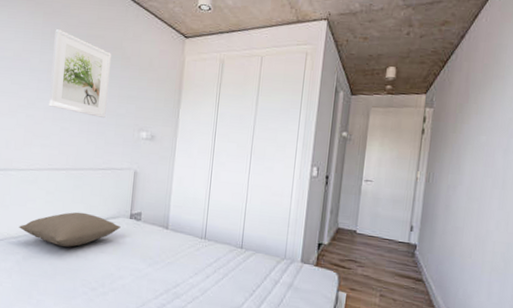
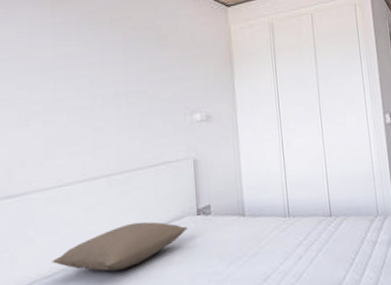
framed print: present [49,28,111,118] -> none [69,16,148,108]

